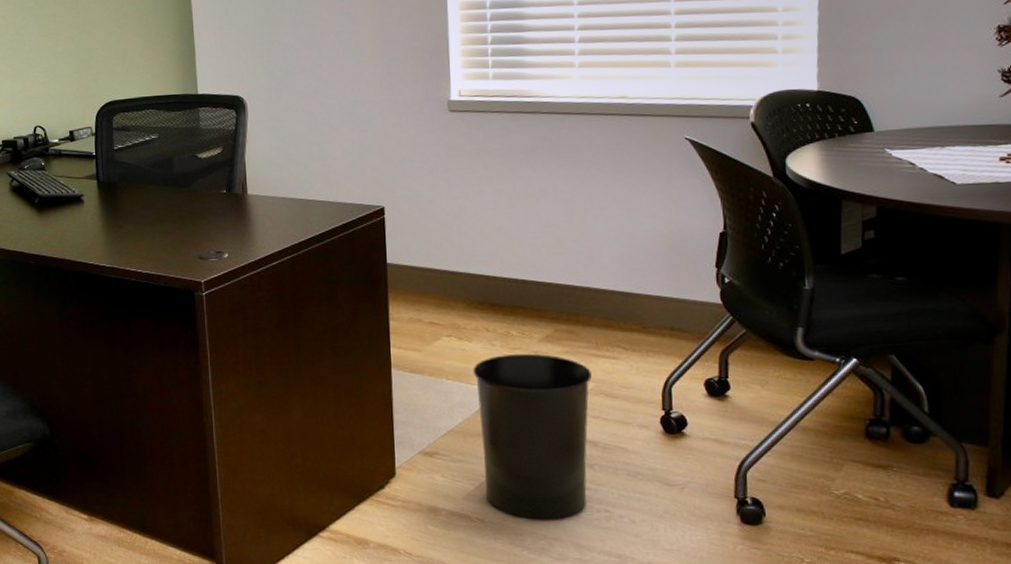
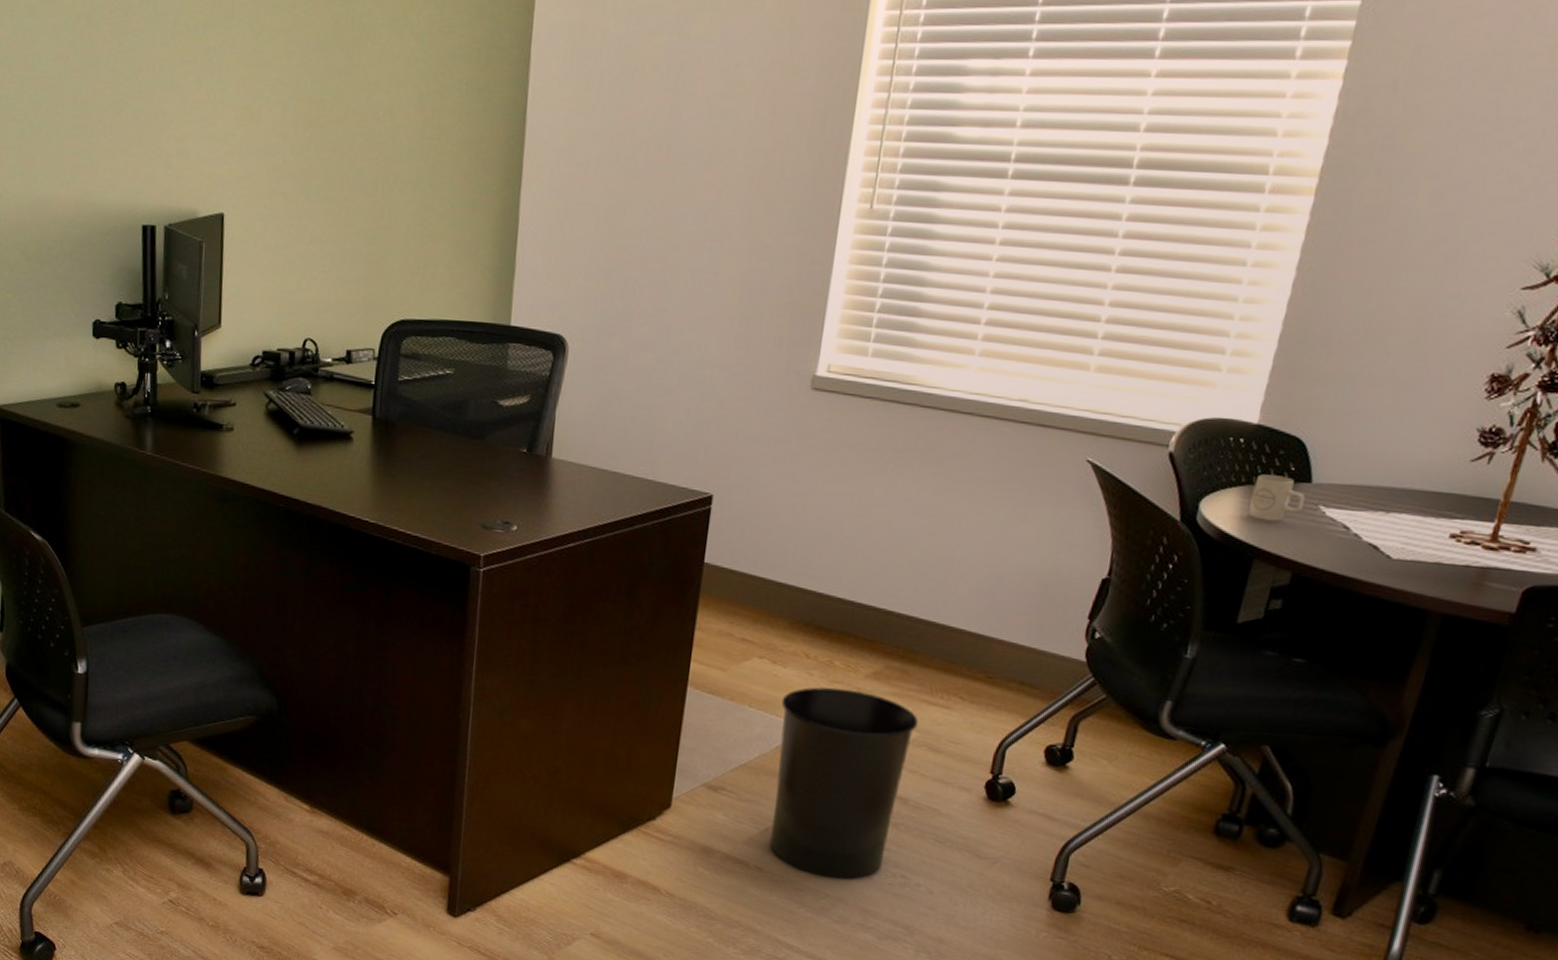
mug: none [826,129,873,167] -> present [1249,474,1306,522]

